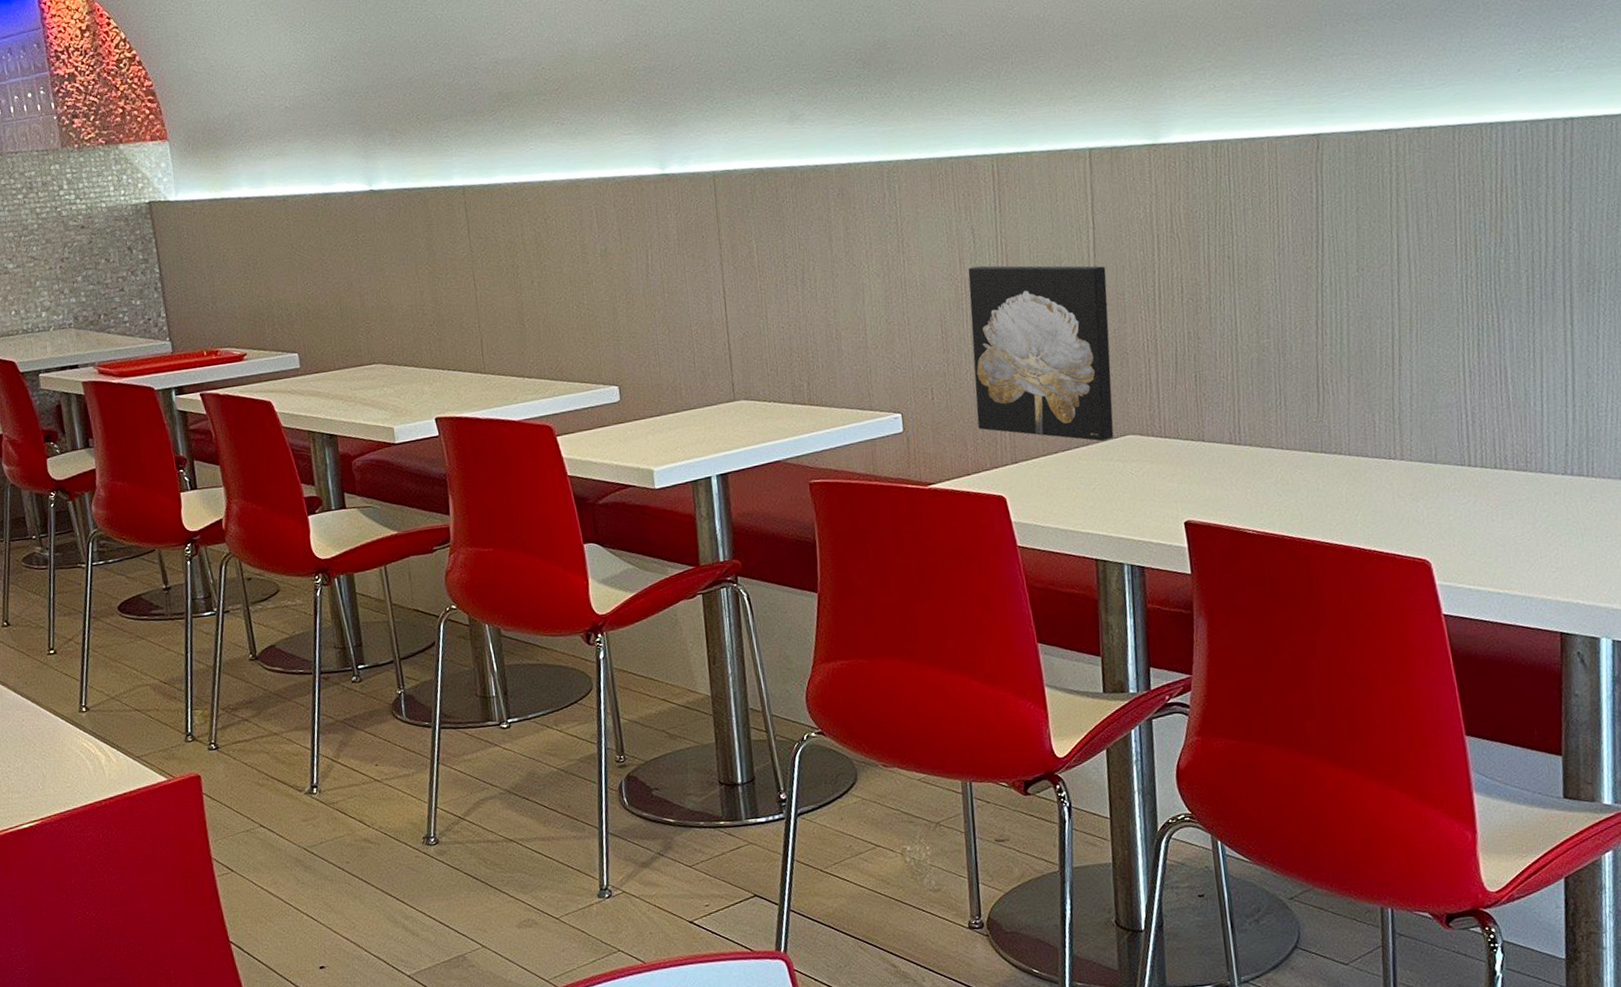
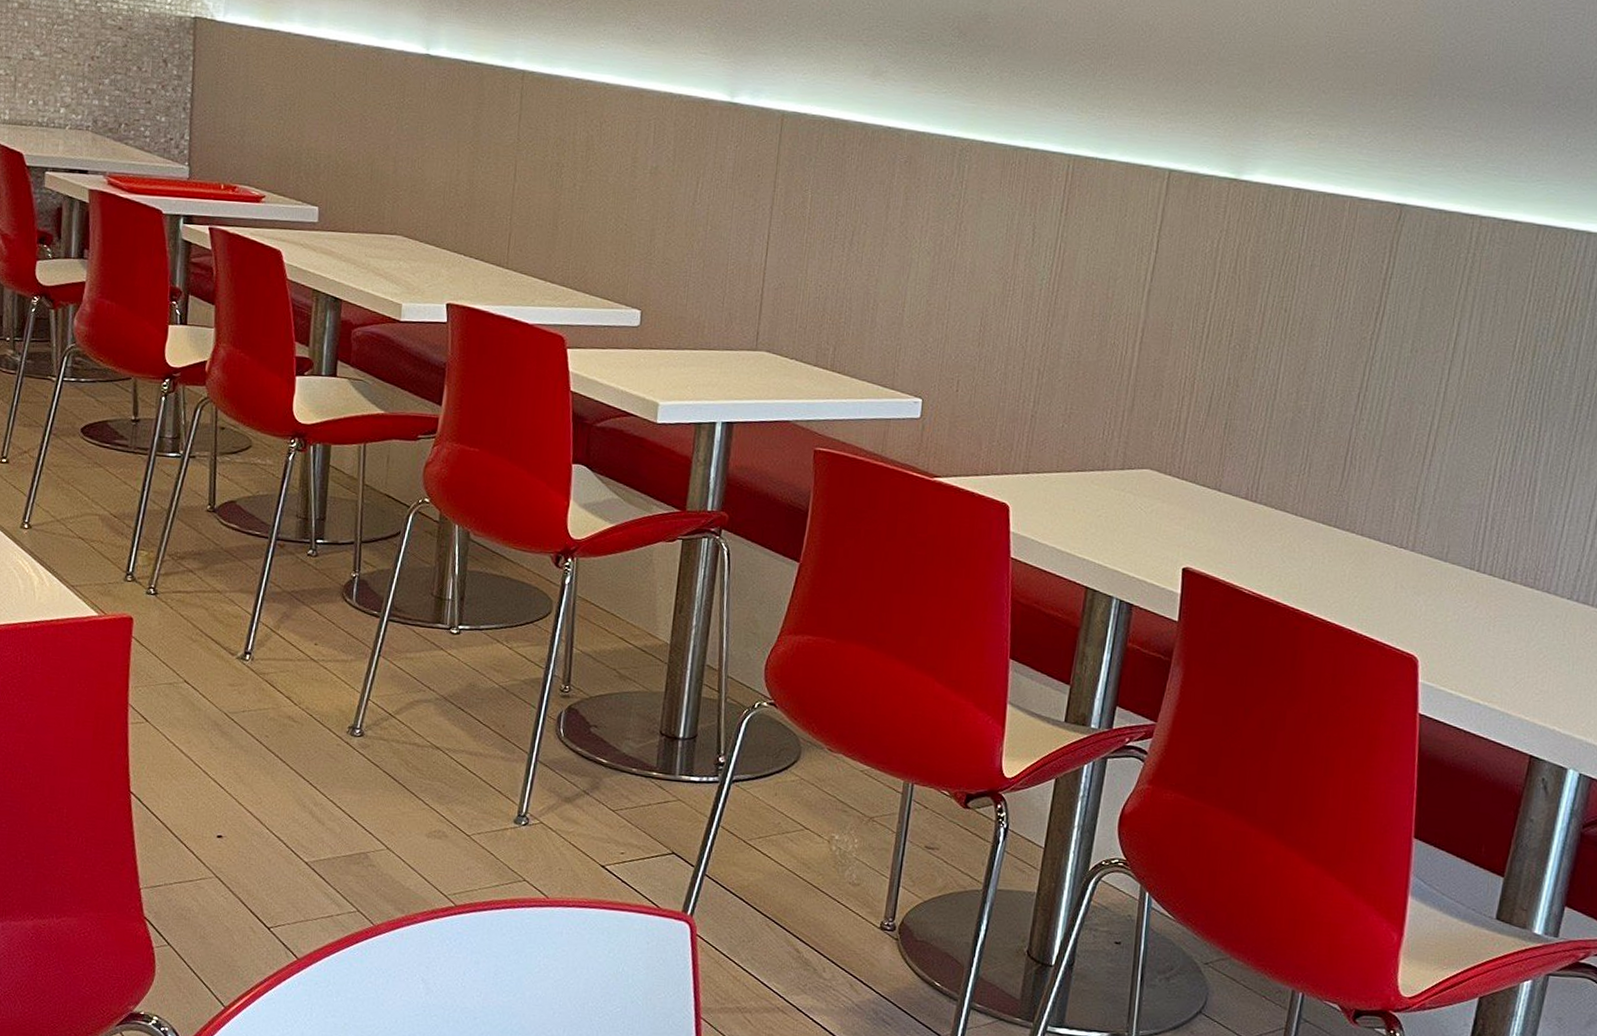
wall art: present [968,265,1114,442] -> none [997,265,1160,470]

